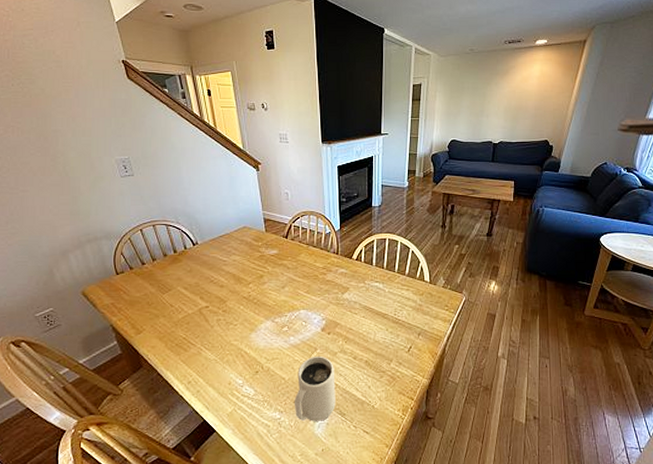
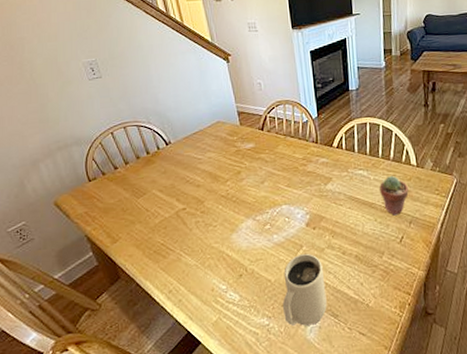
potted succulent: none [393,289,420,327] -> present [379,175,409,216]

